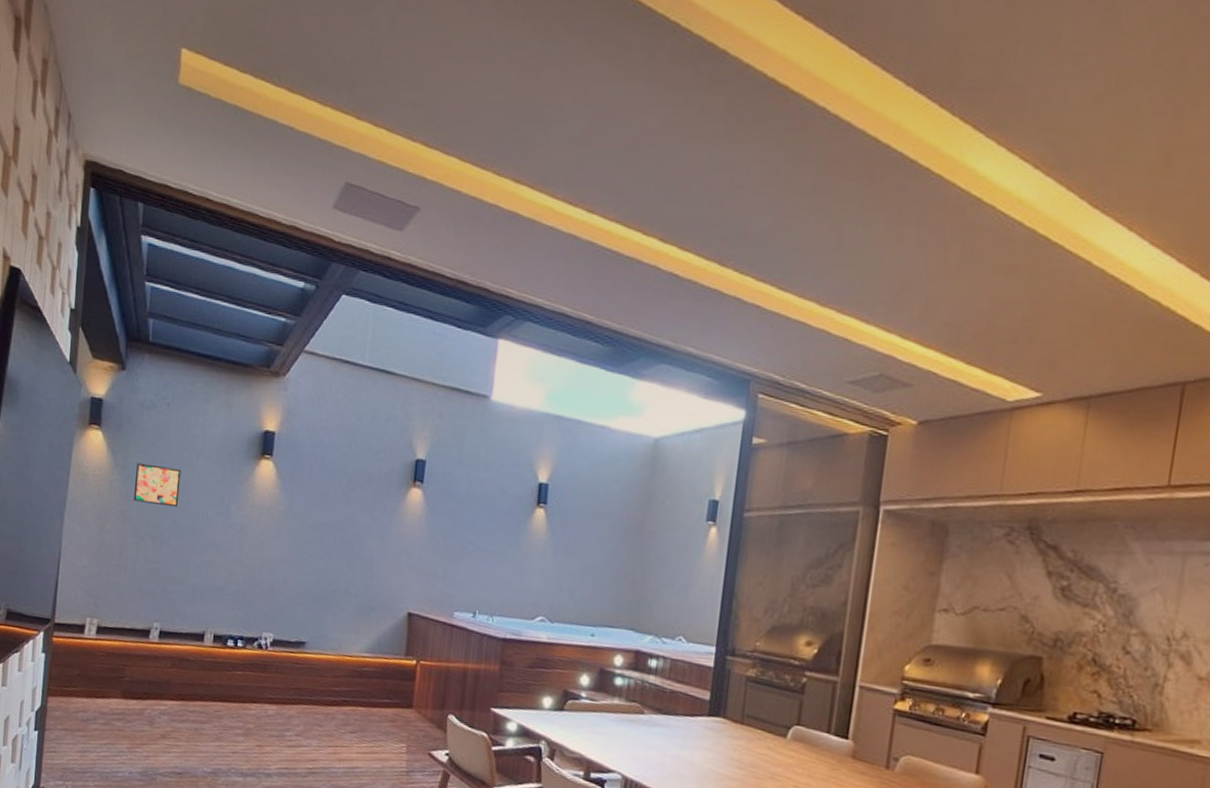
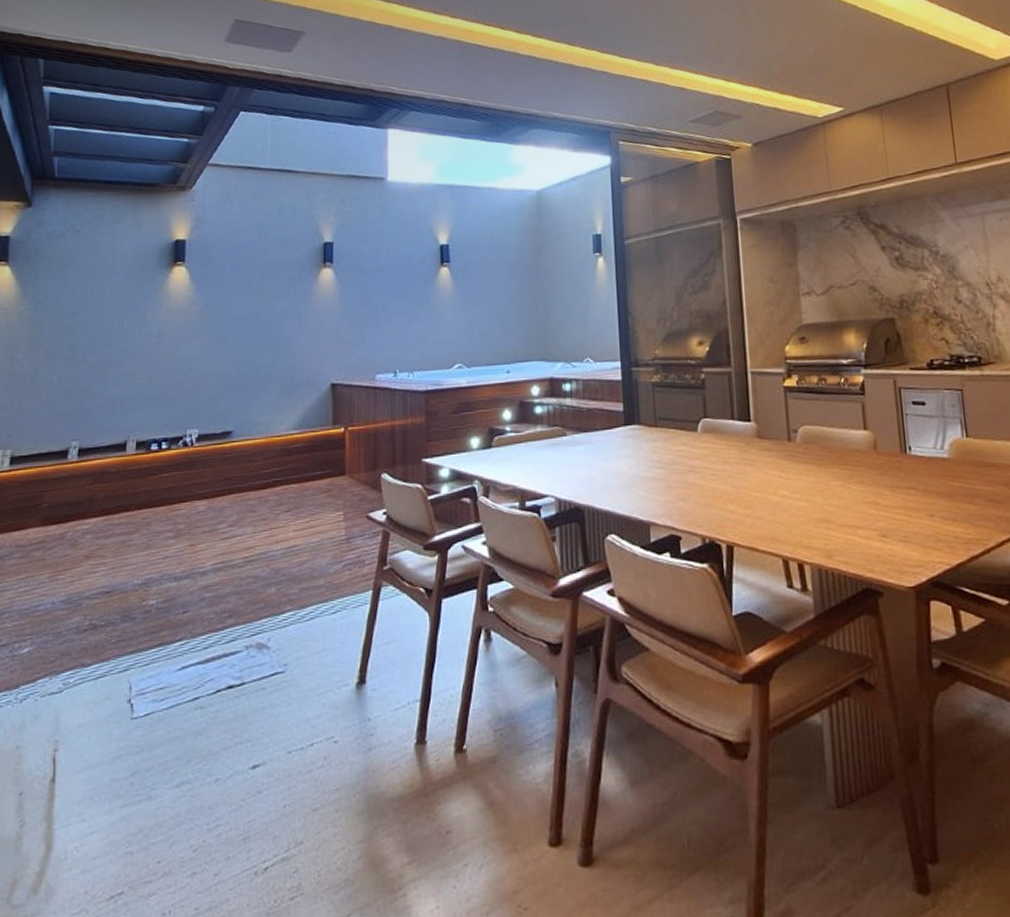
wall art: present [133,463,181,508] -> none [44,288,93,327]

